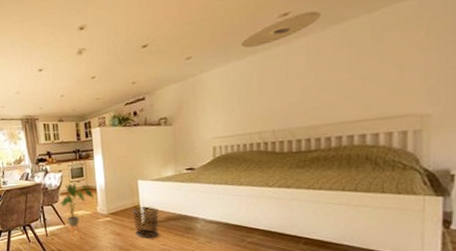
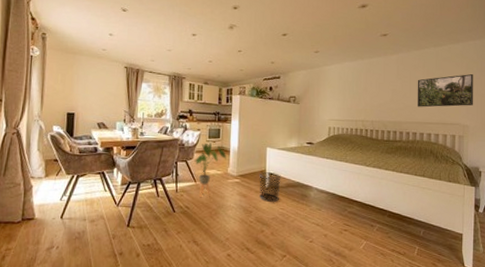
ceiling lamp: present [240,11,321,48] -> none [354,36,407,54]
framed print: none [340,39,439,102] -> present [417,74,473,107]

